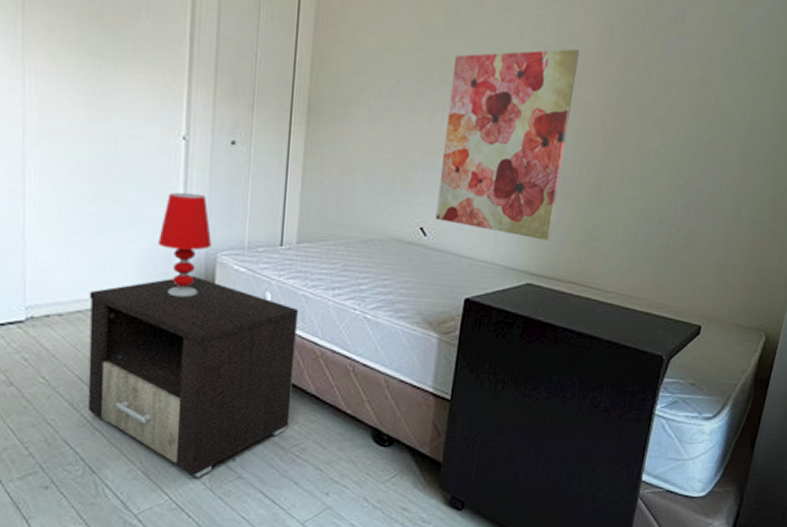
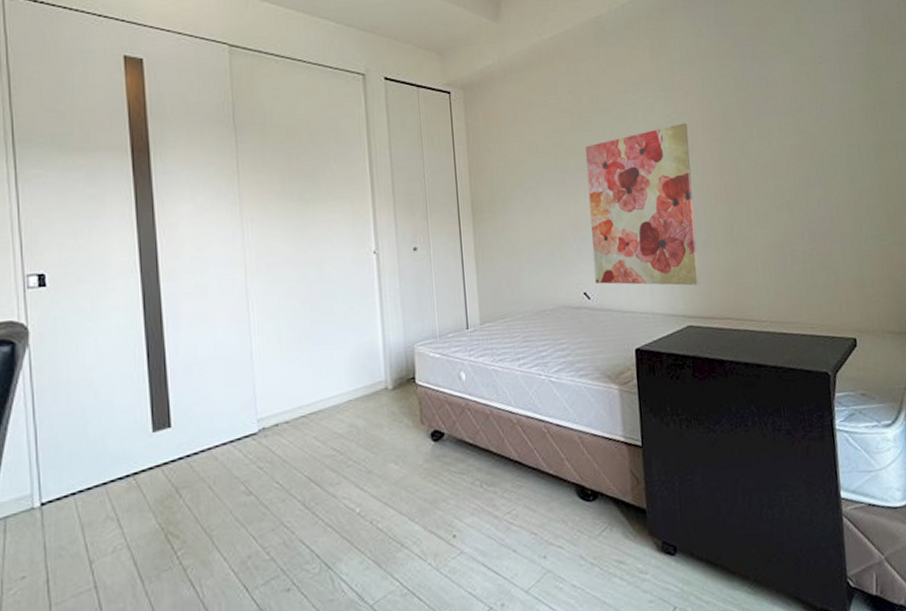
nightstand: present [87,275,298,478] -> none [310,368,499,560]
table lamp: present [158,192,211,298] -> none [363,297,408,390]

